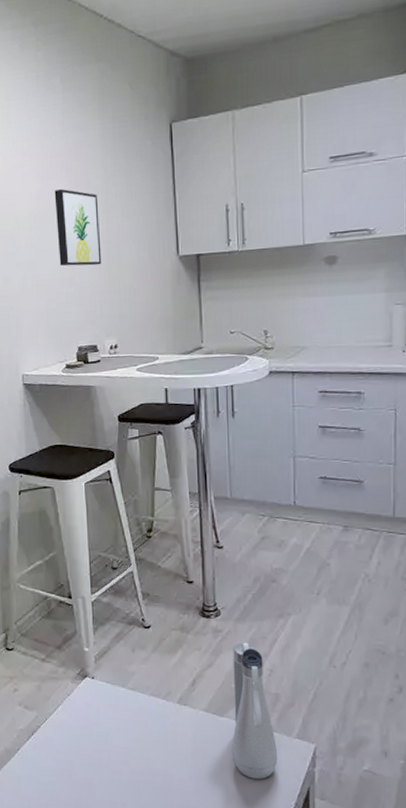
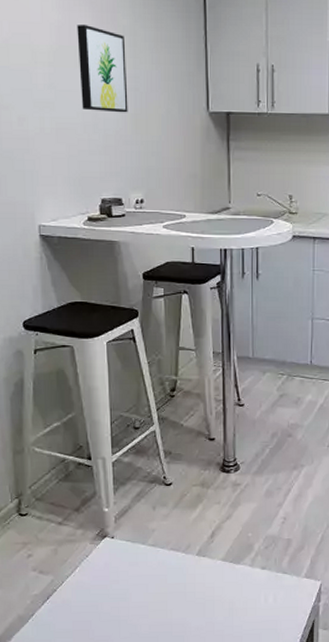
water bottle: present [232,642,278,779] -> none [247,494,288,618]

